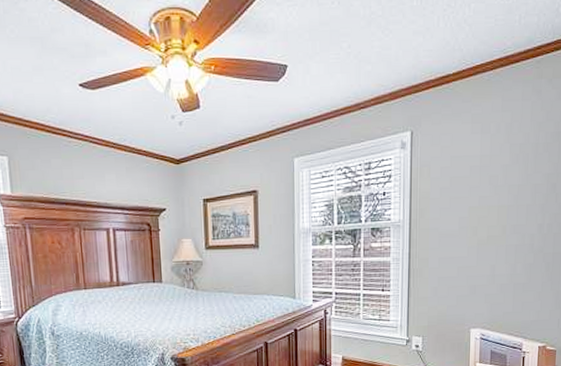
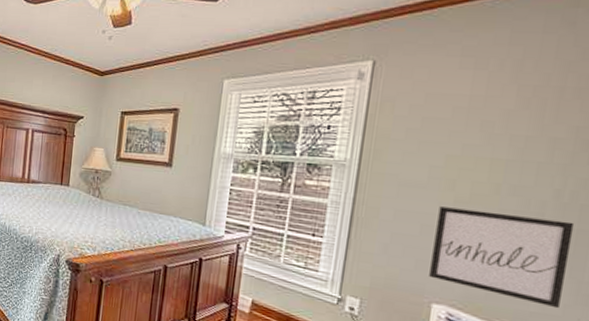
wall art: none [467,248,552,315] -> present [429,206,575,309]

